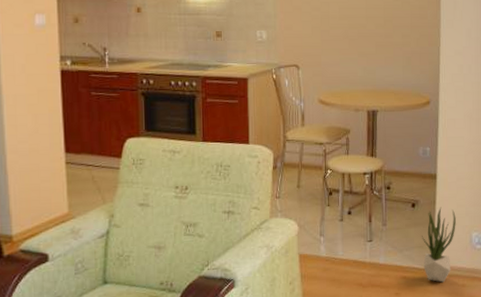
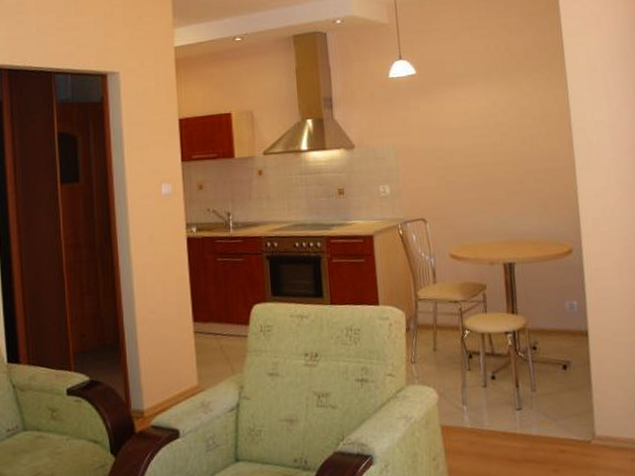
potted plant: present [422,207,456,283] -> none [578,368,617,457]

